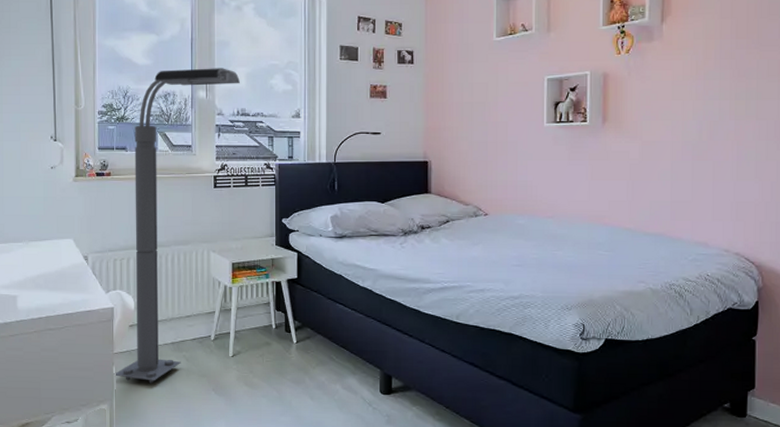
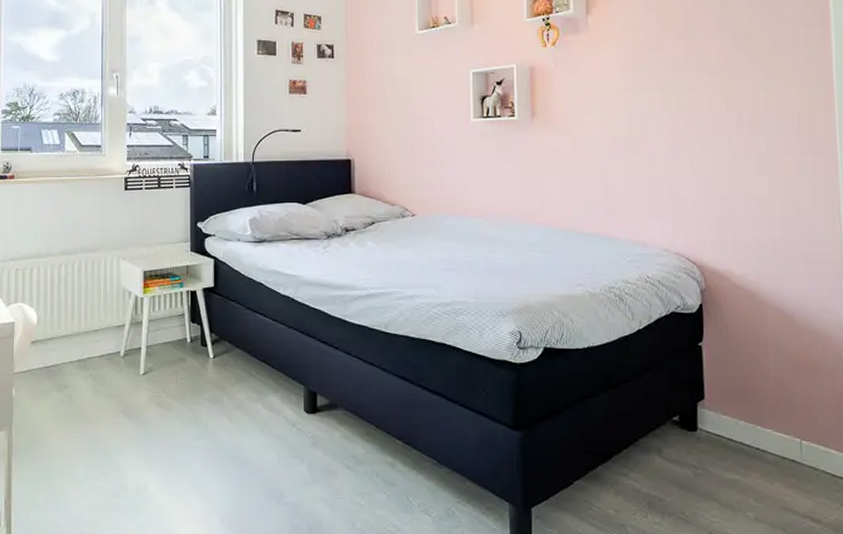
floor lamp: present [114,68,240,384] -> none [13,64,153,407]

